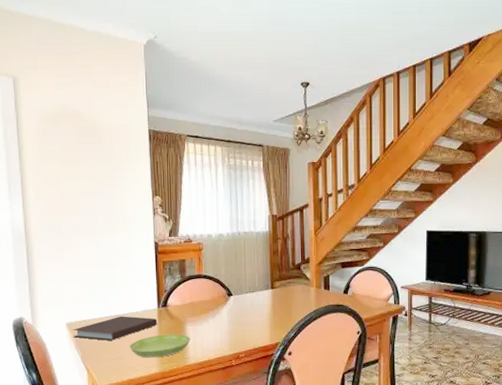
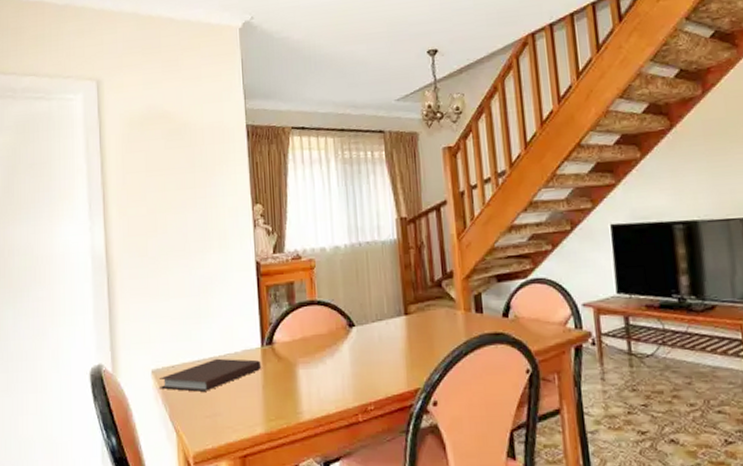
saucer: present [129,334,191,358] -> none [227,380,303,414]

